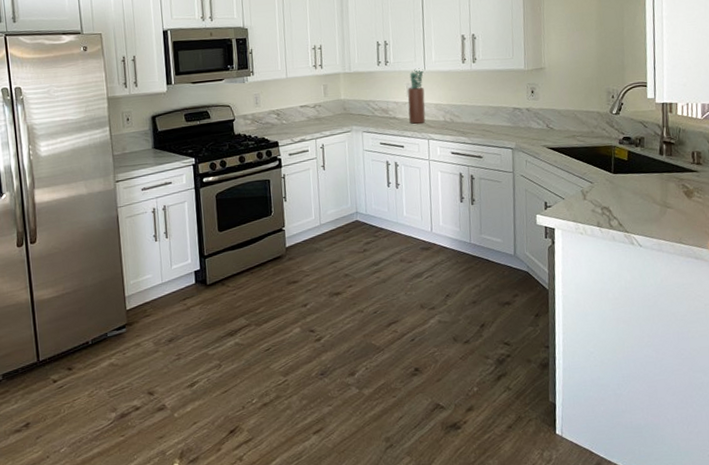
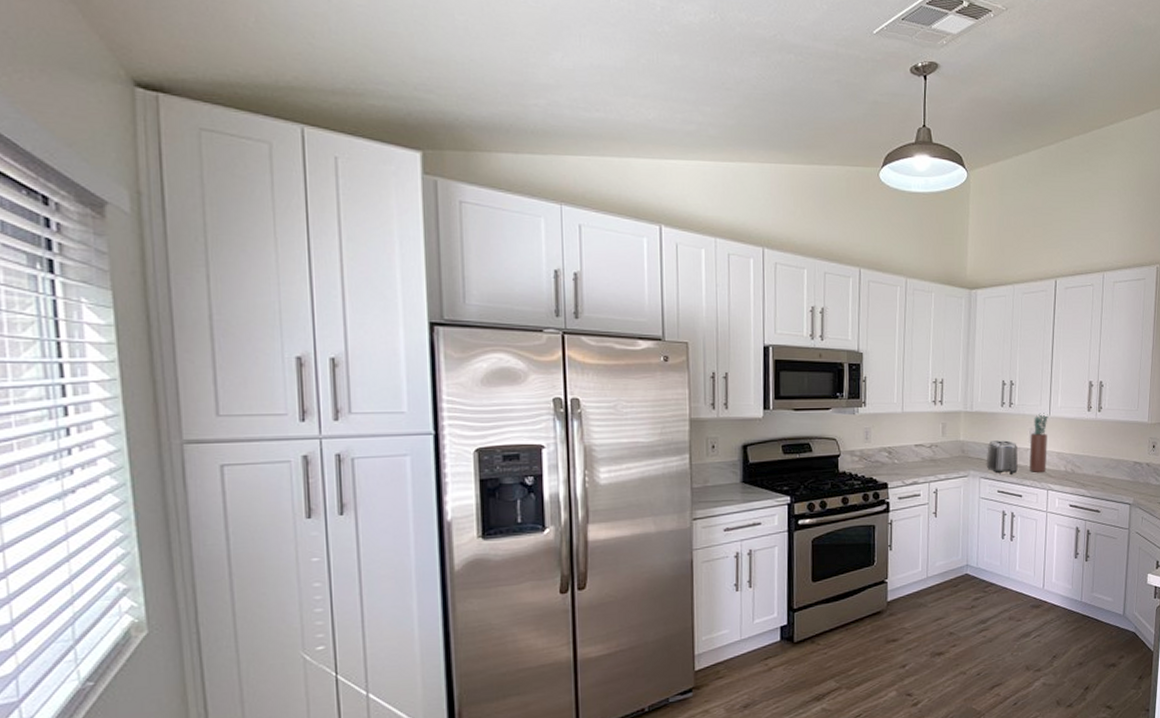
toaster: none [367,96,398,128] -> present [986,440,1018,476]

